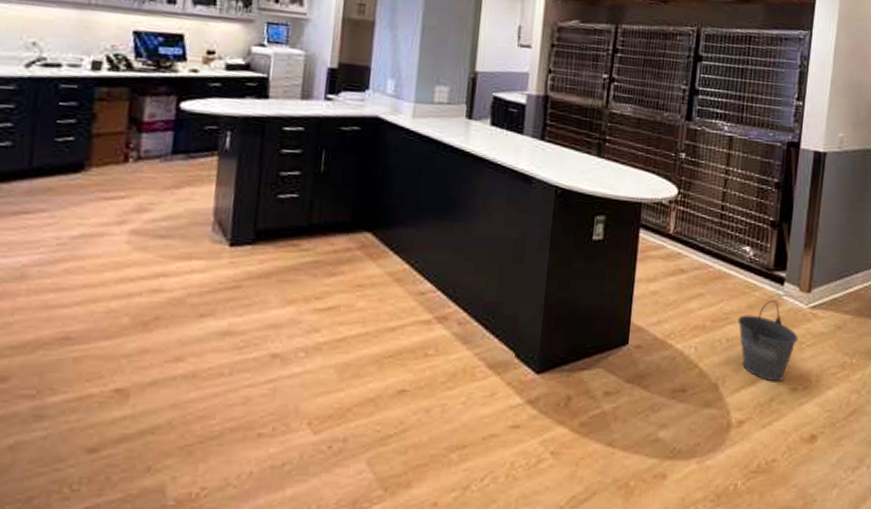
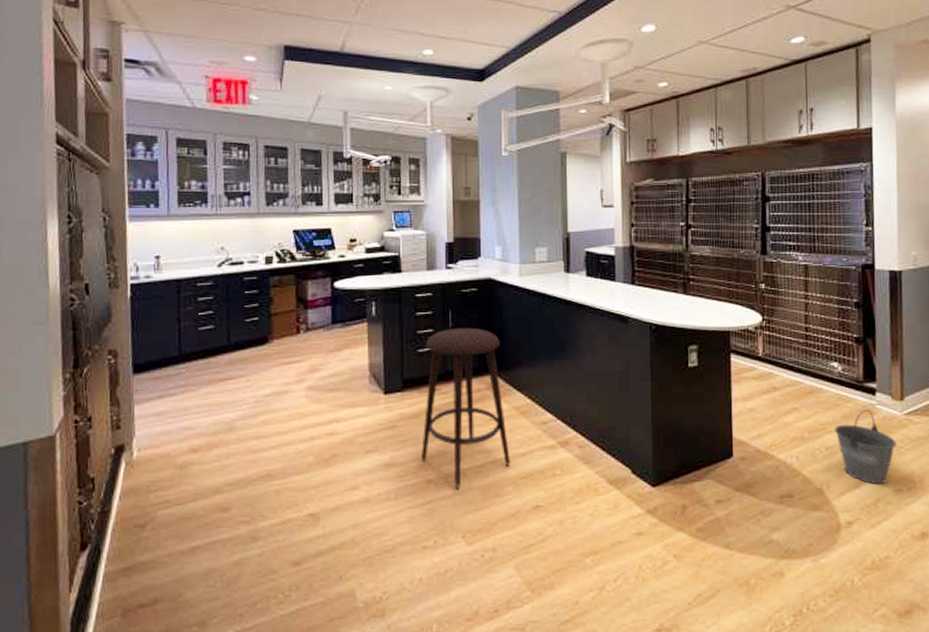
stool: none [268,172,380,367] -> present [421,327,510,489]

